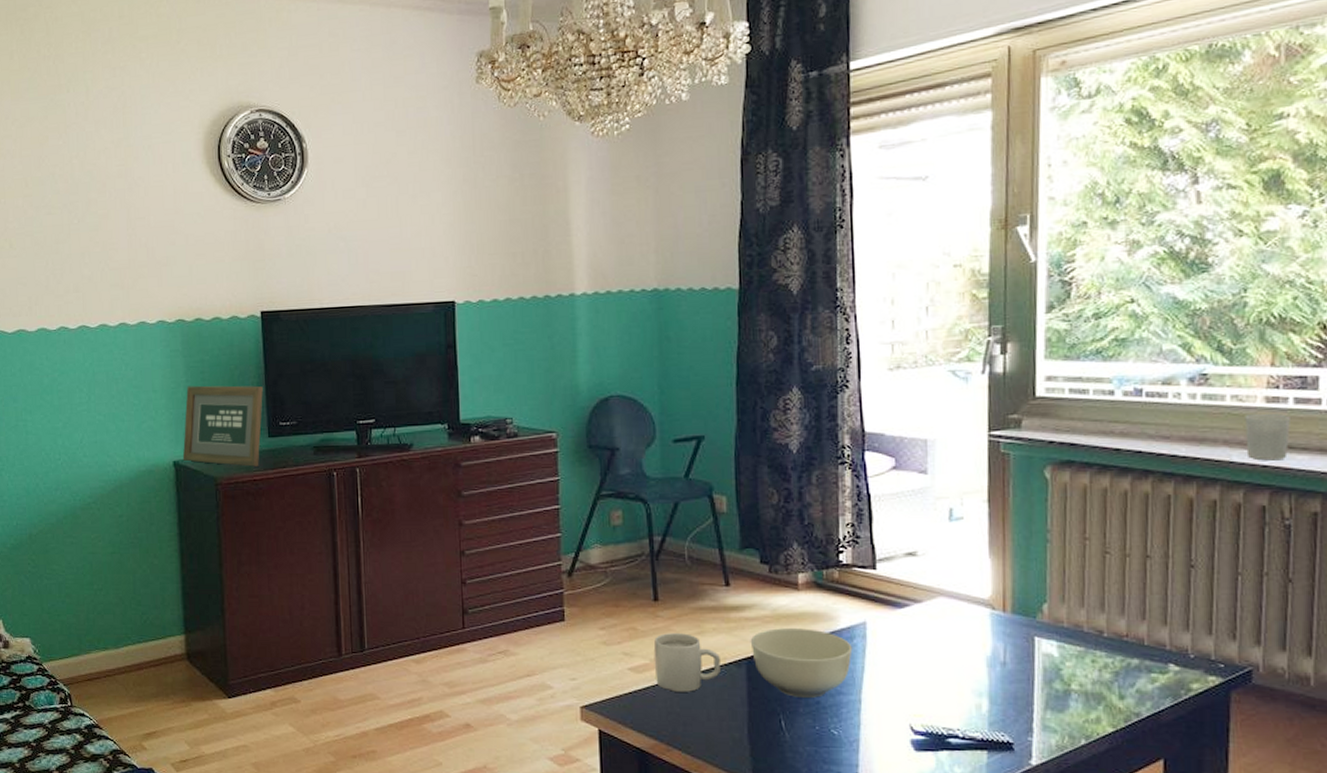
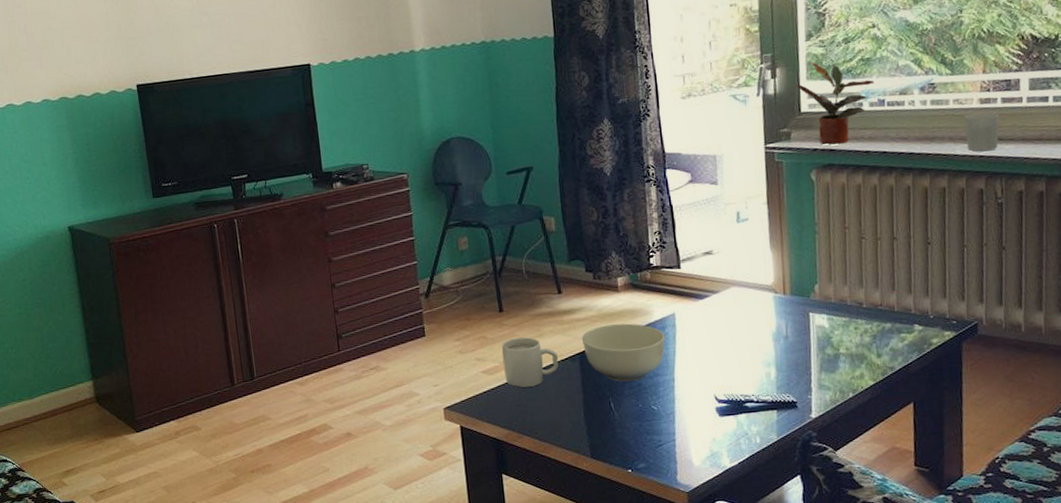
picture frame: present [182,385,263,467] -> none [75,152,147,226]
potted plant: none [1030,338,1131,439] -> present [795,62,875,145]

